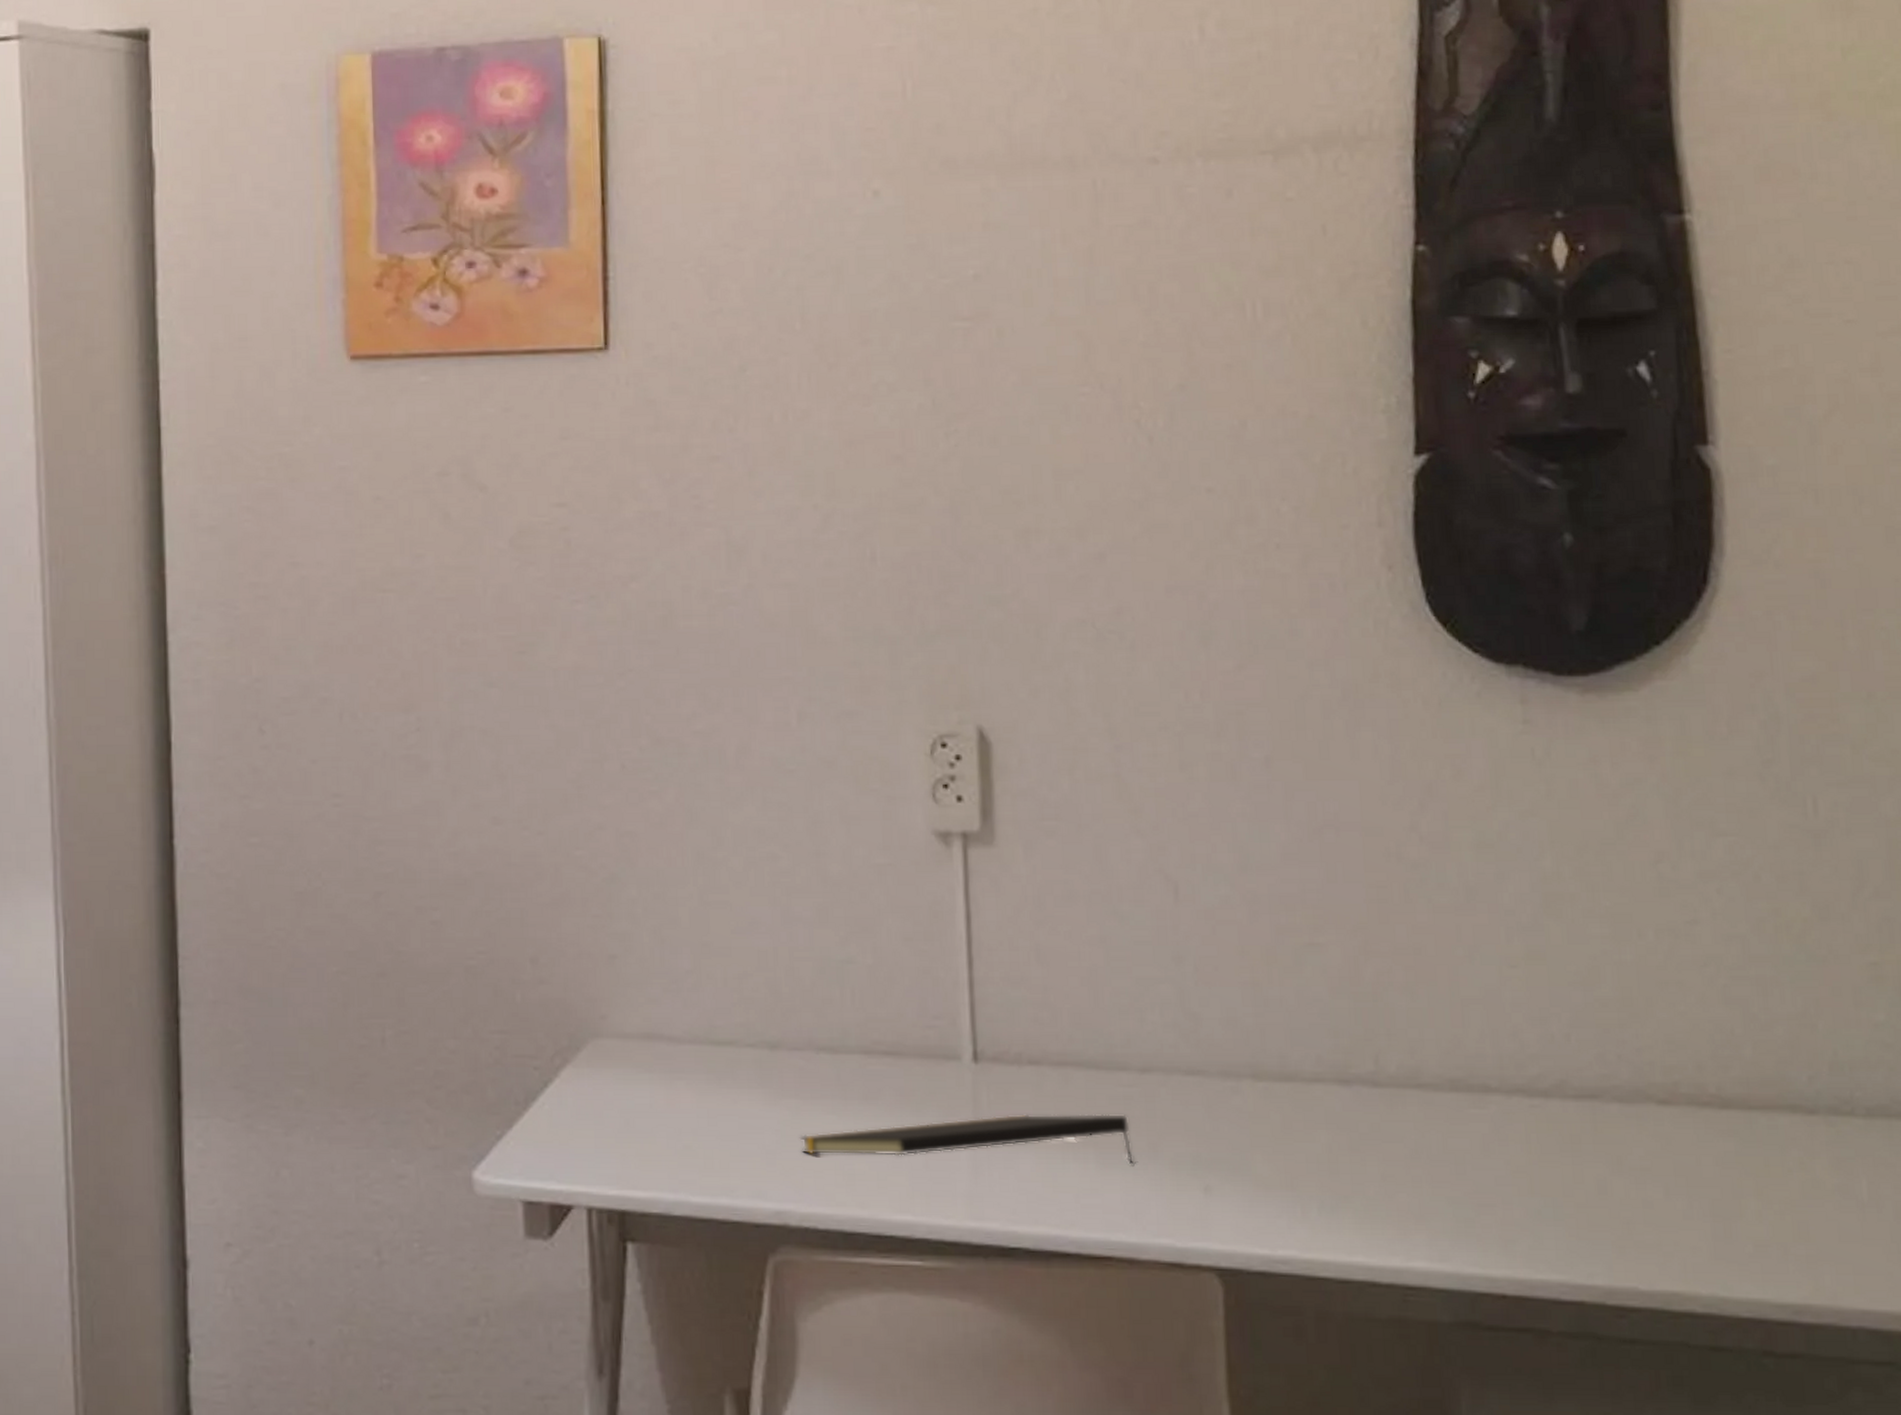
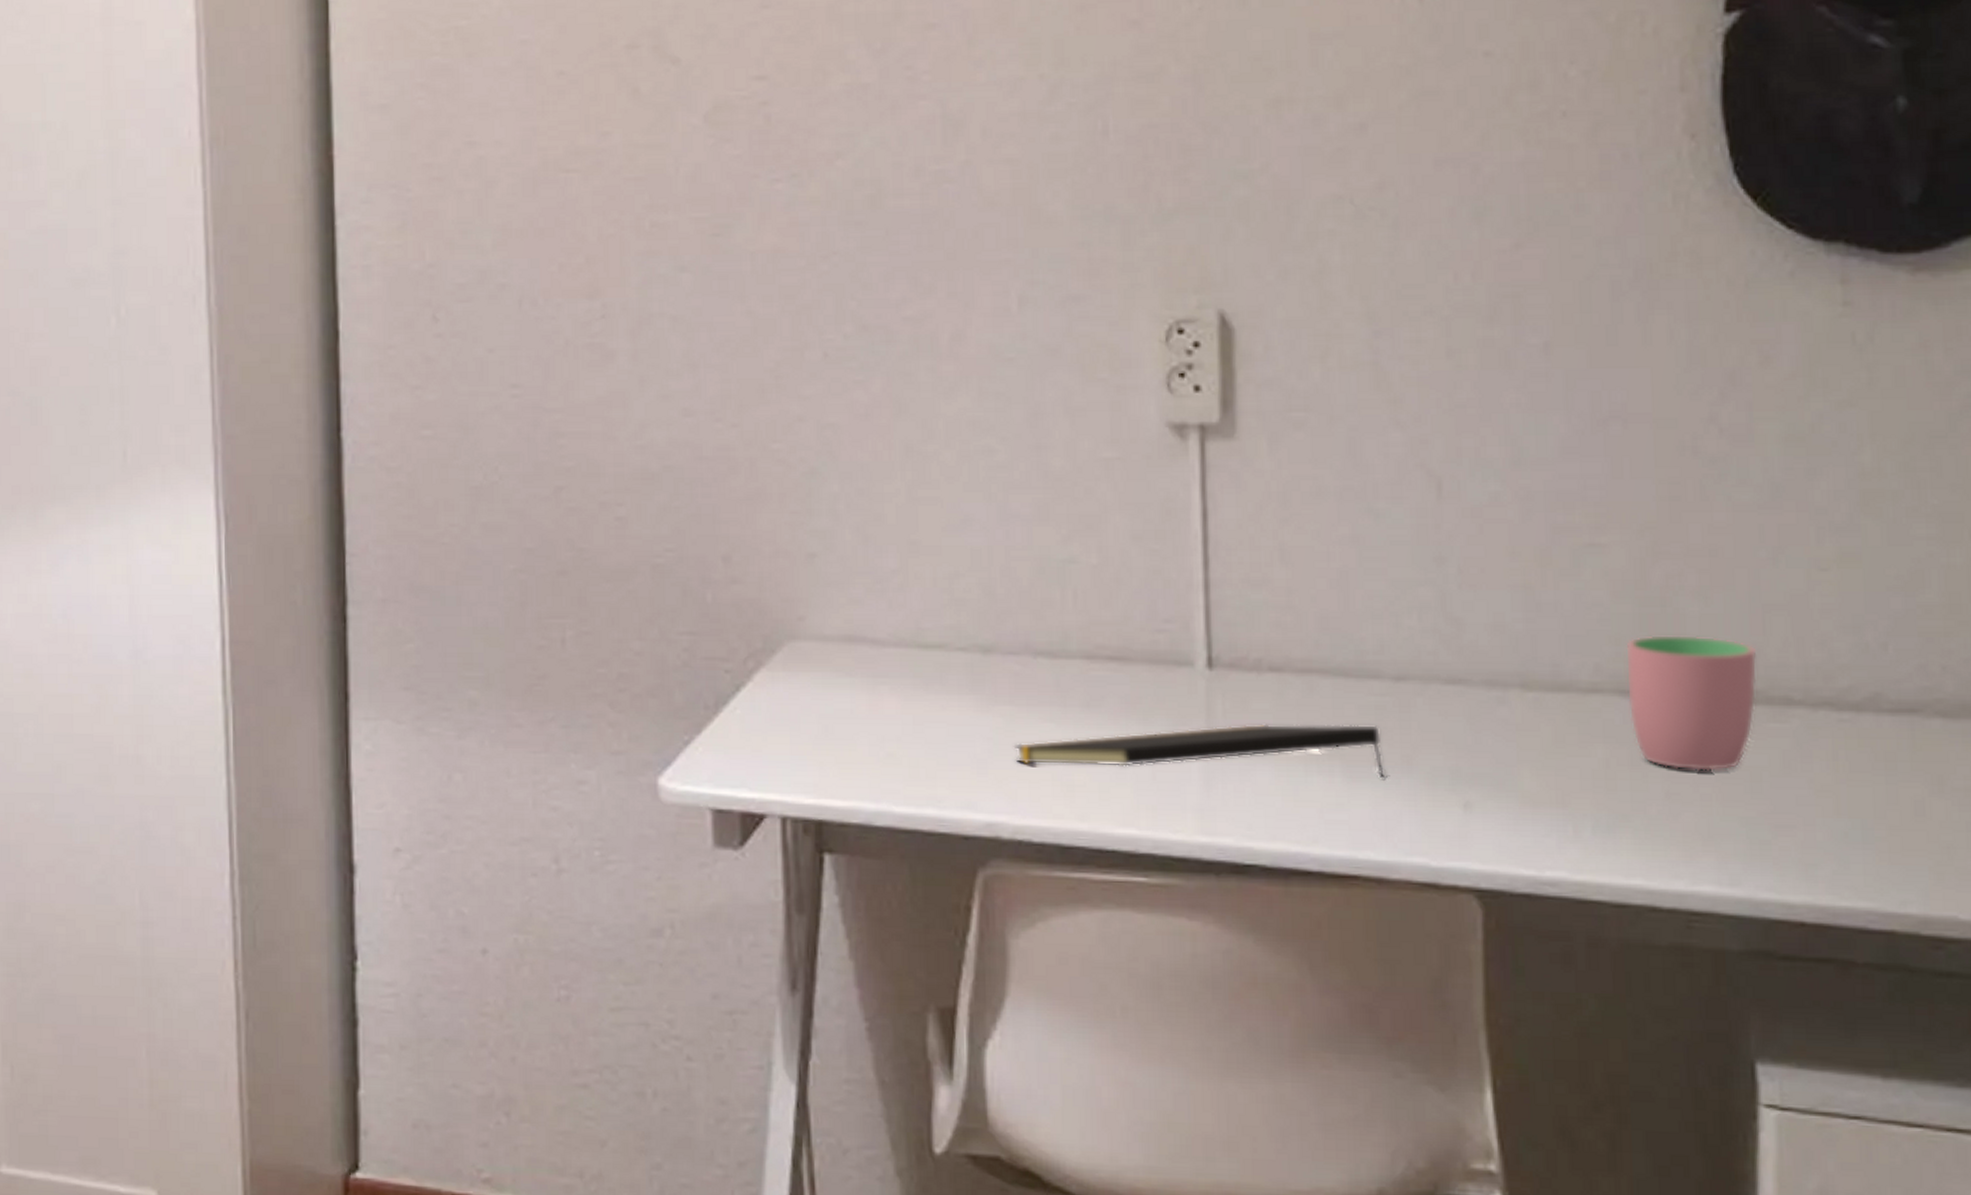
cup: none [1343,1027,1459,1154] -> present [1625,634,1758,771]

